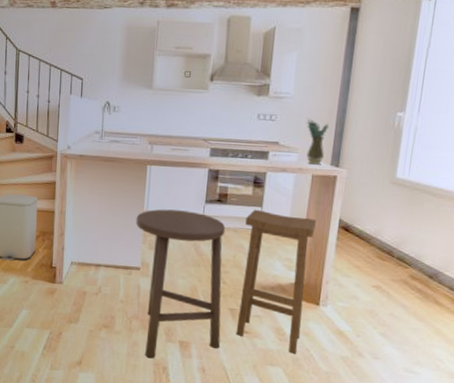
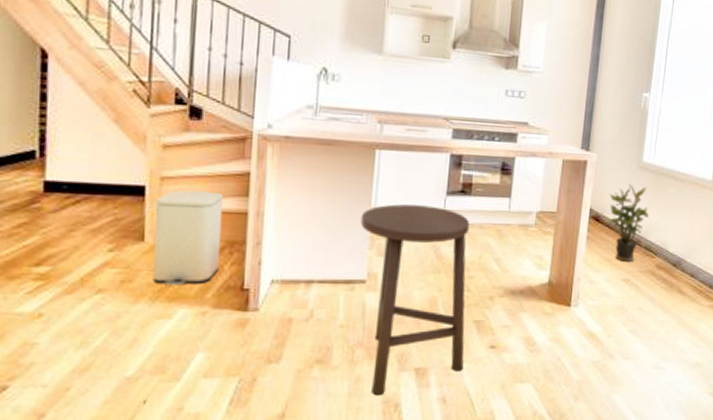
bar stool: present [236,209,316,354] -> none [481,200,567,365]
vase: present [306,118,329,165] -> none [556,96,579,149]
potted plant: none [359,198,403,270] -> present [609,184,649,261]

